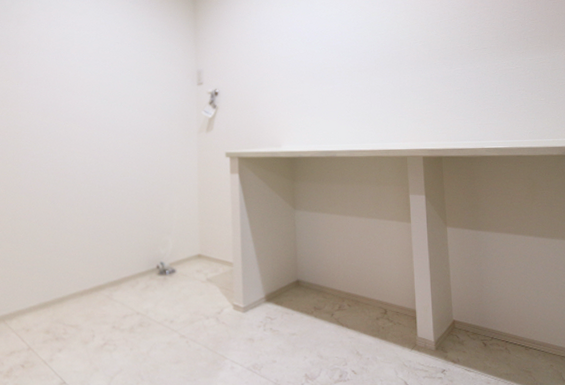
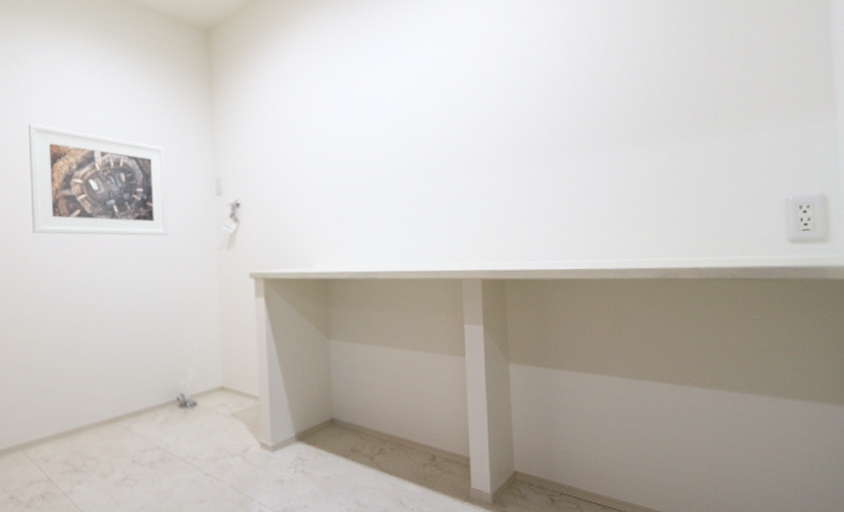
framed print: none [25,20,153,121] -> present [28,123,168,236]

